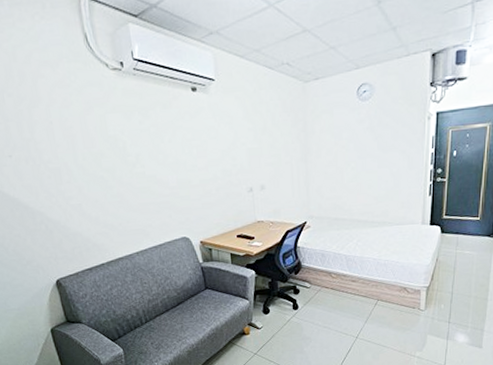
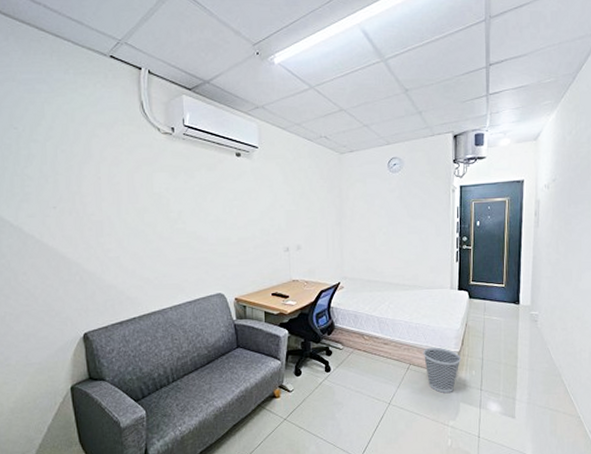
wastebasket: none [391,282,431,326] -> present [423,347,462,393]

